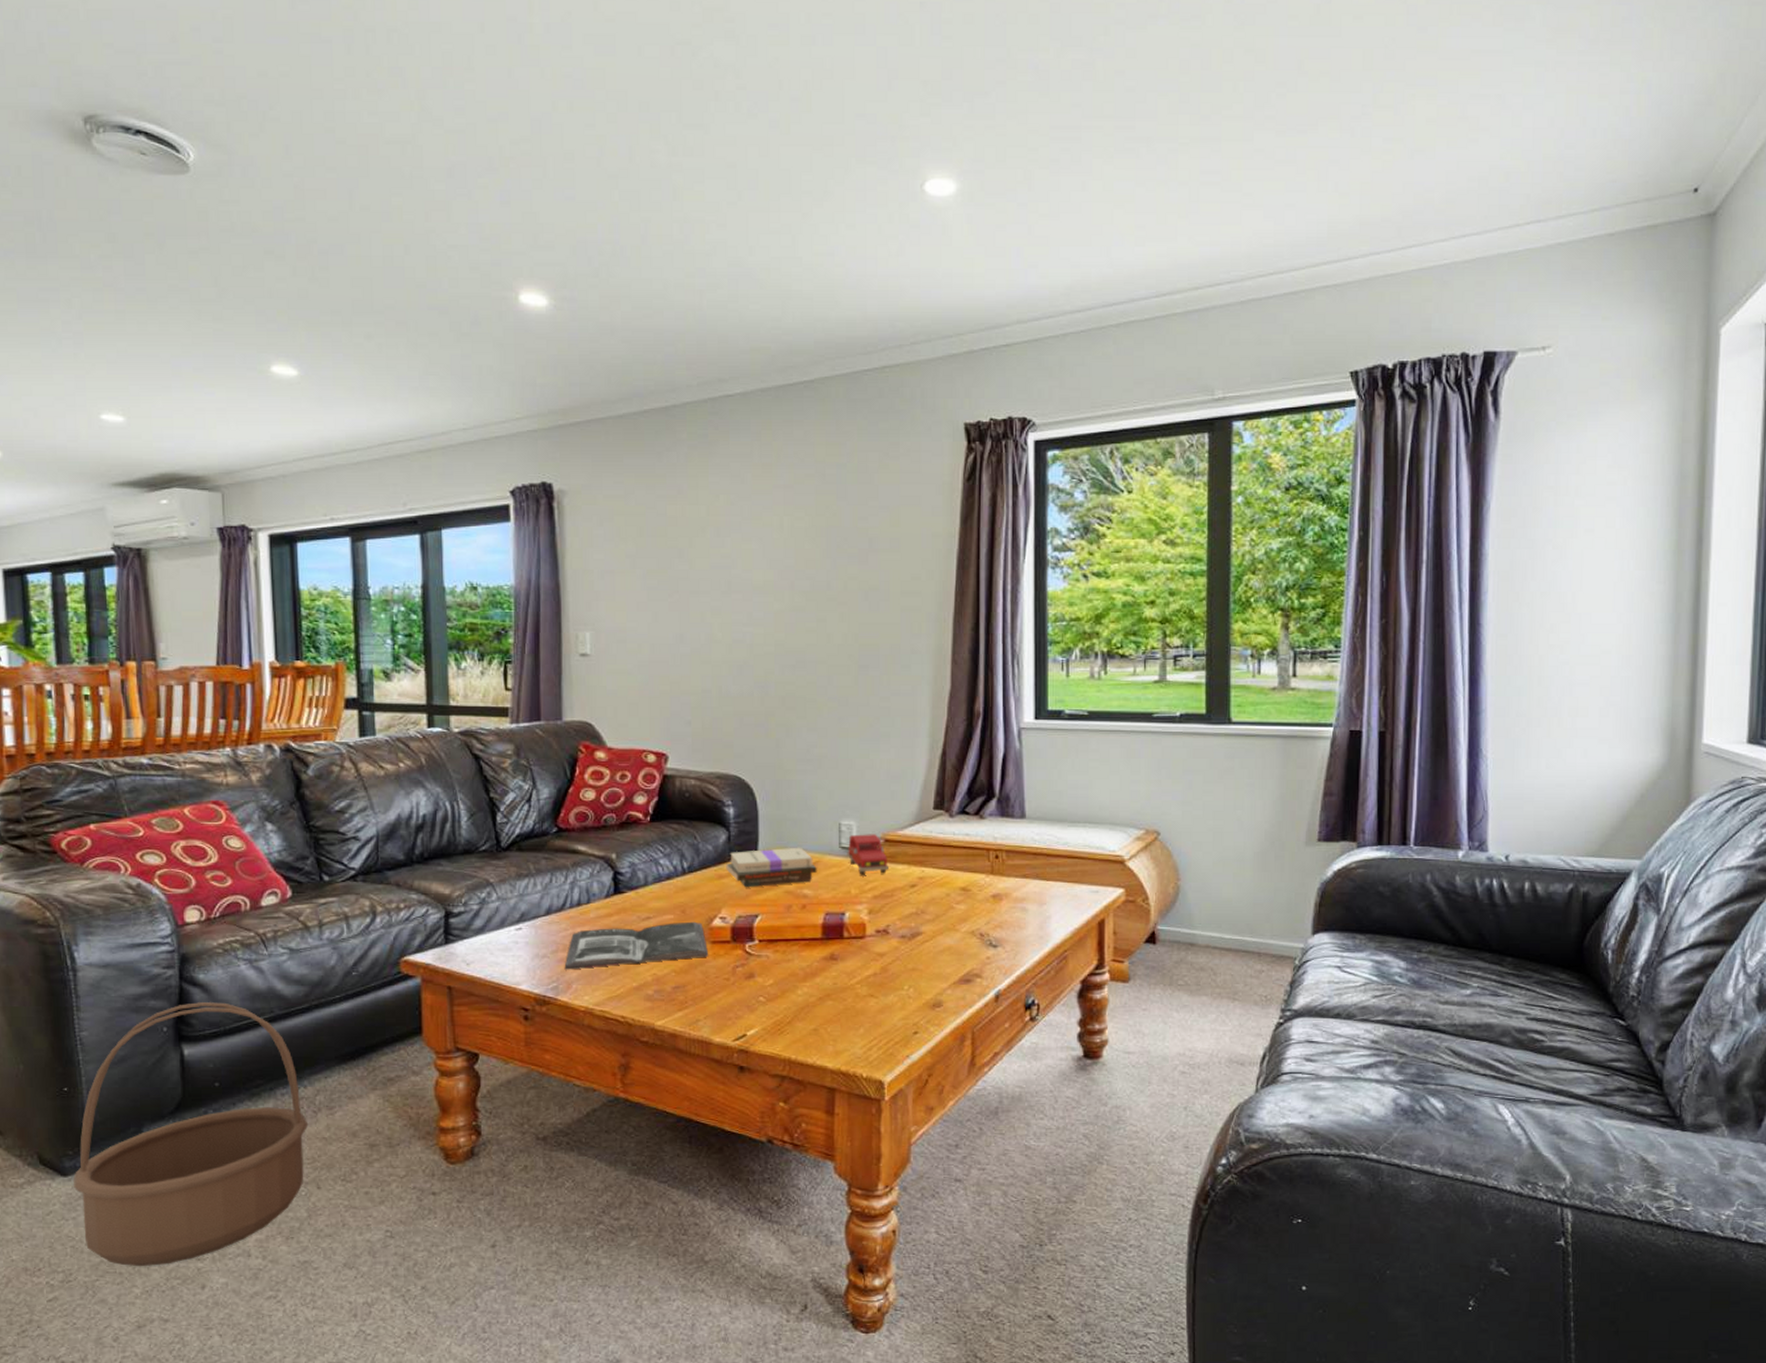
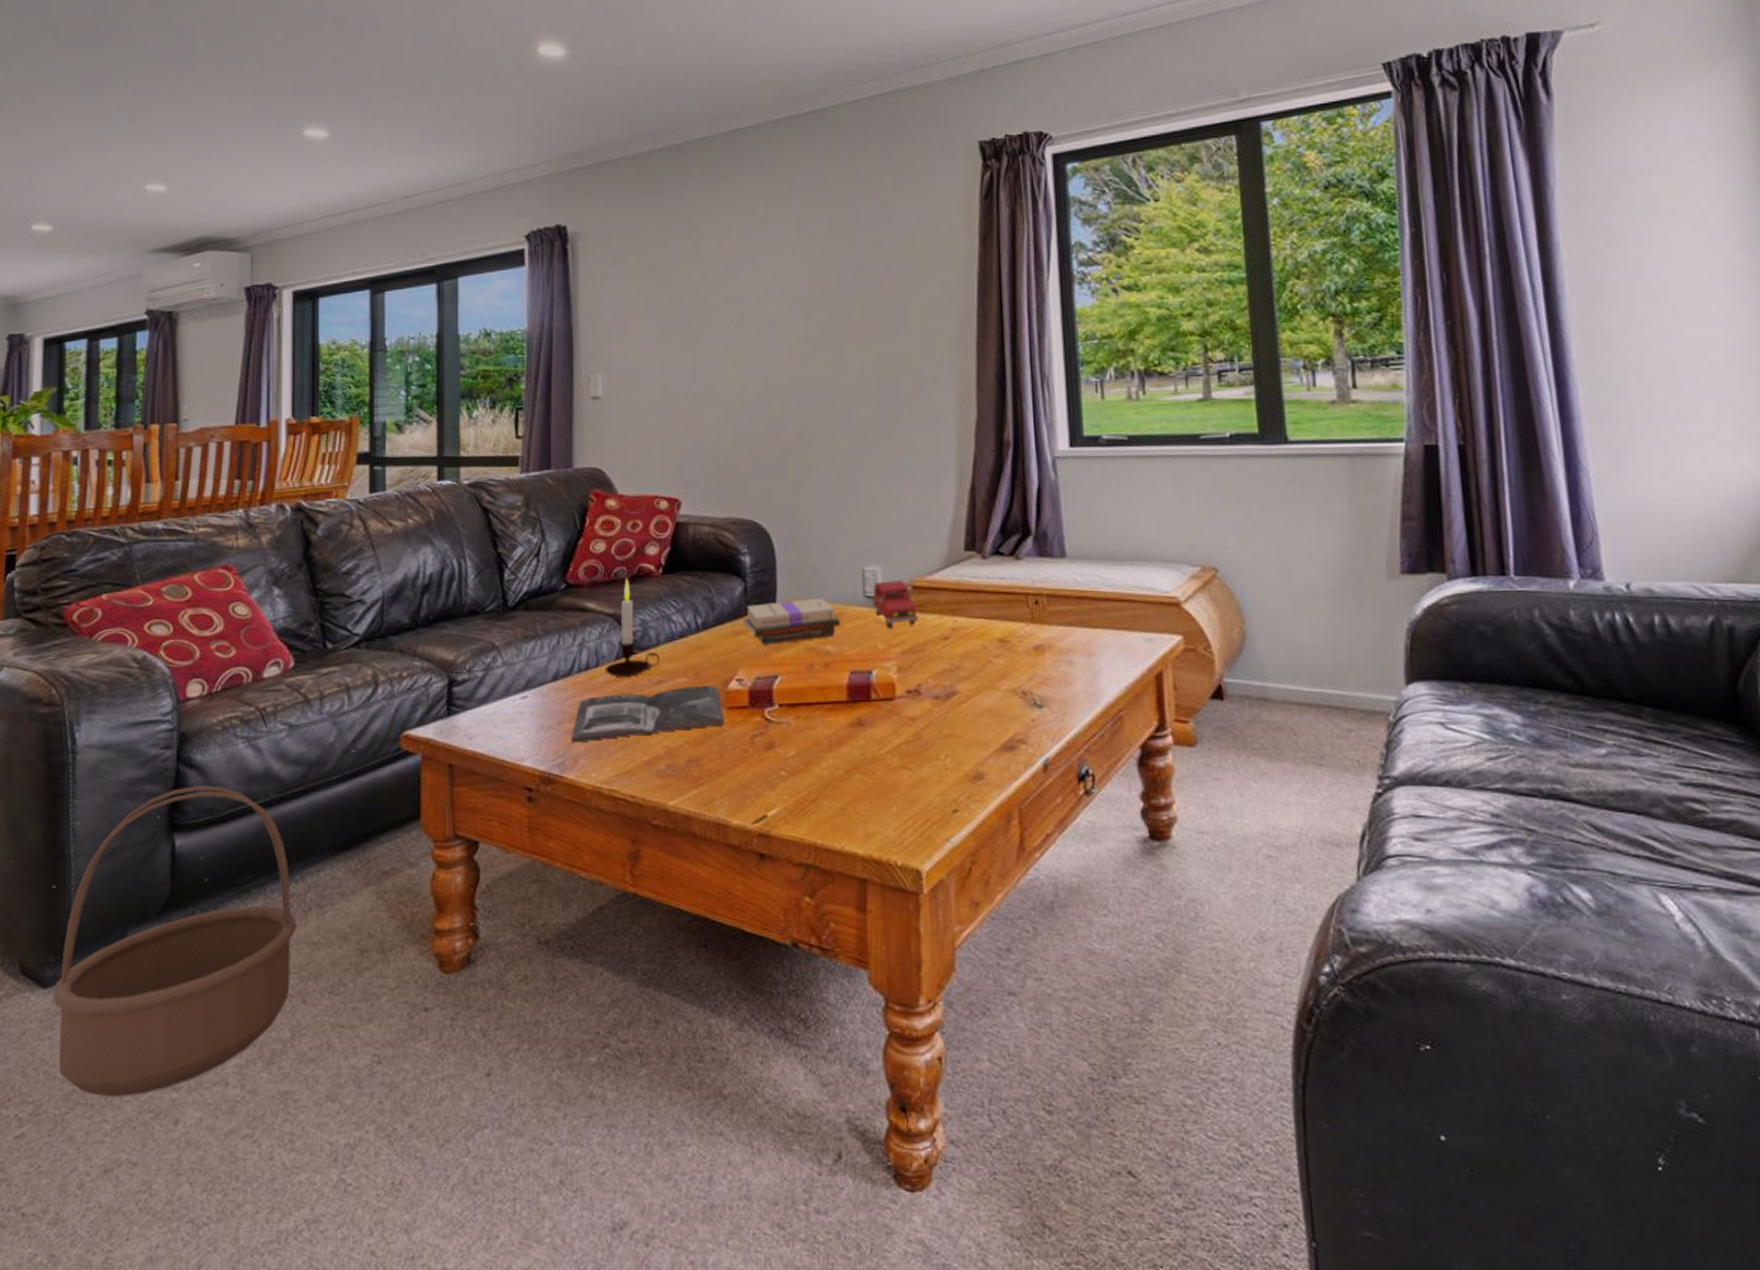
candle: none [595,824,648,912] -> present [604,577,660,677]

